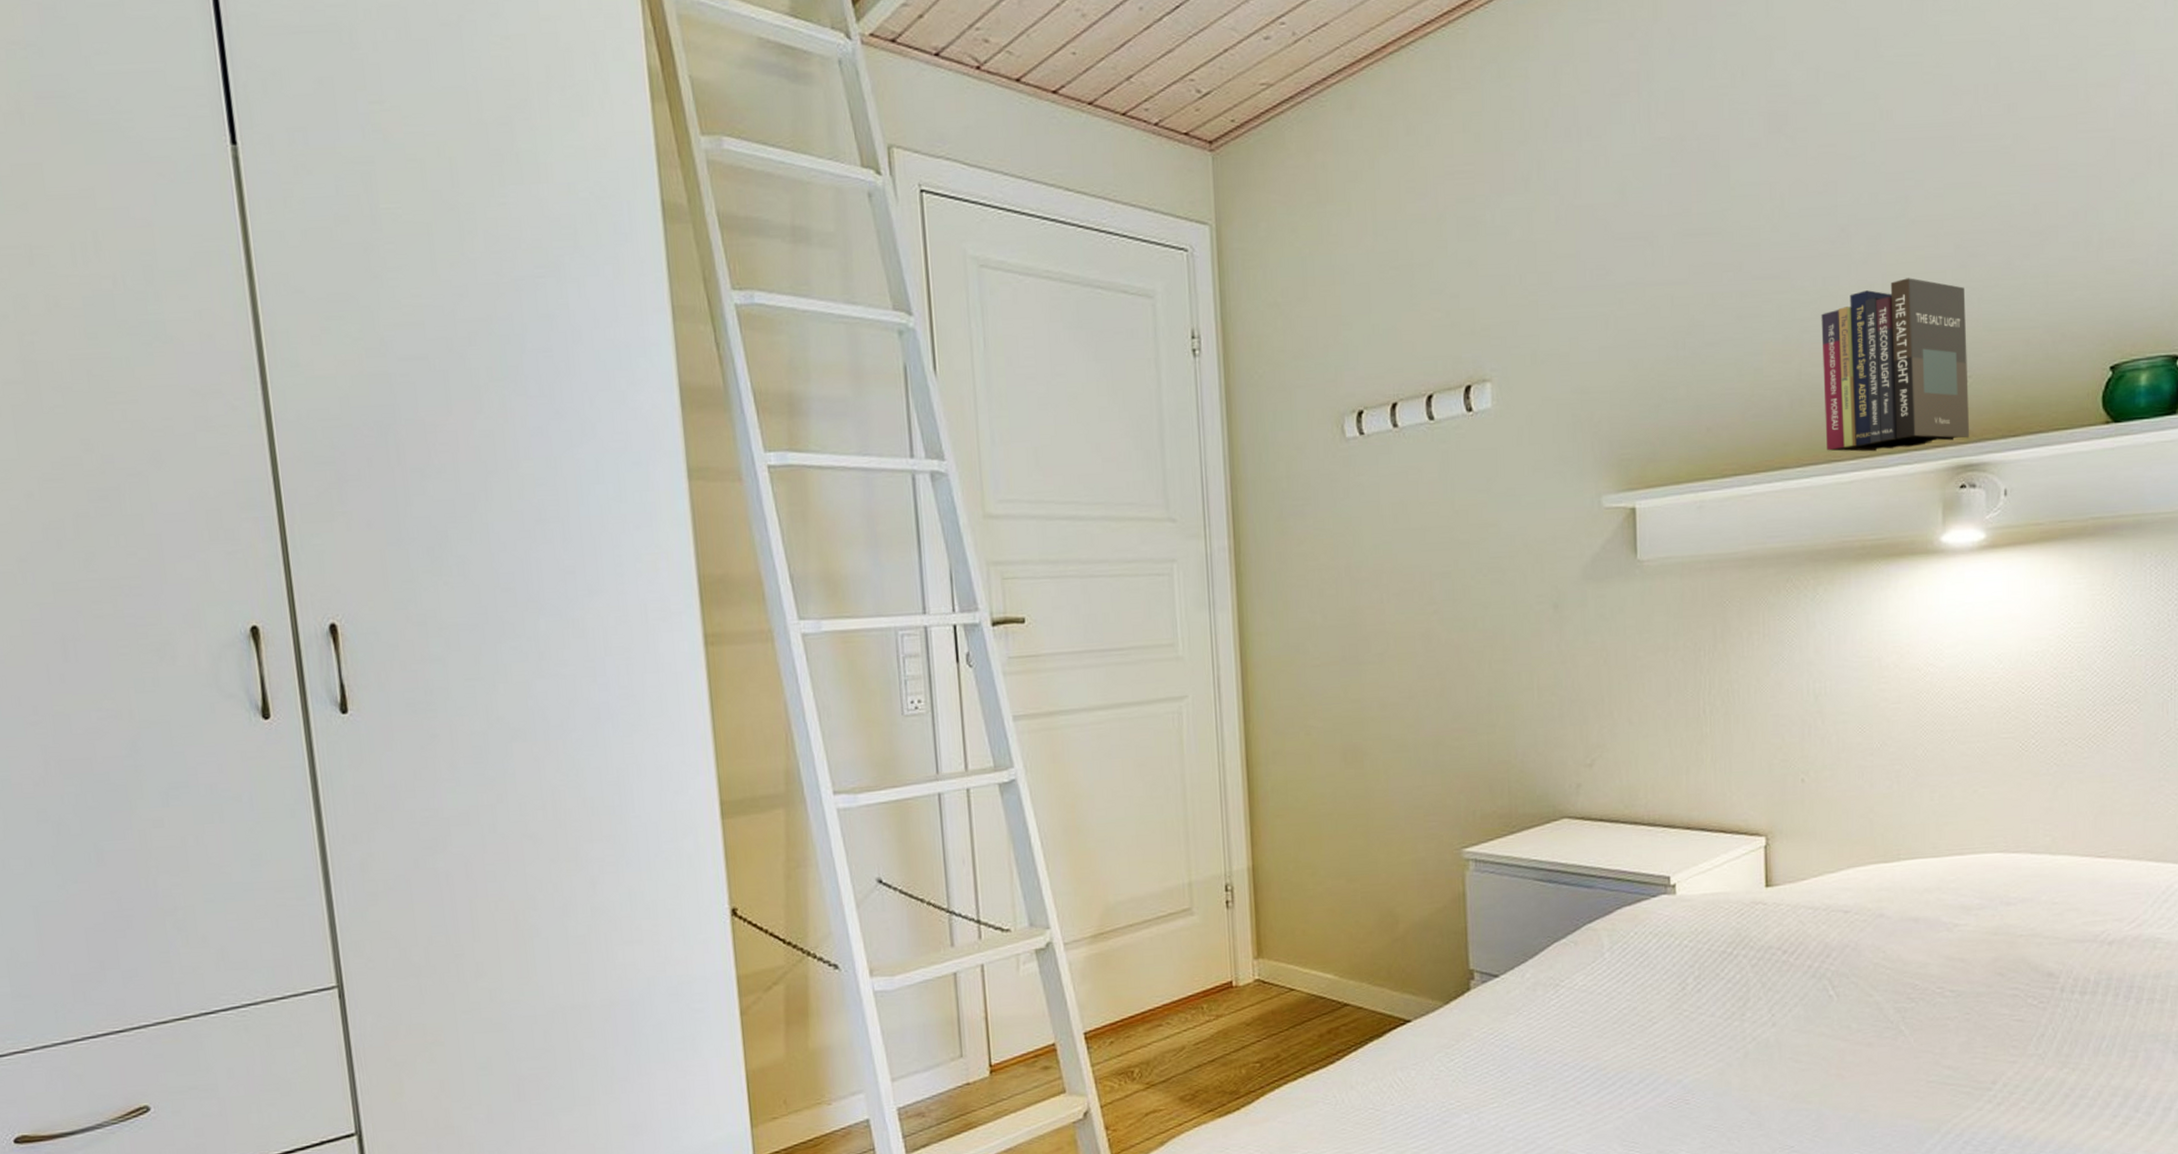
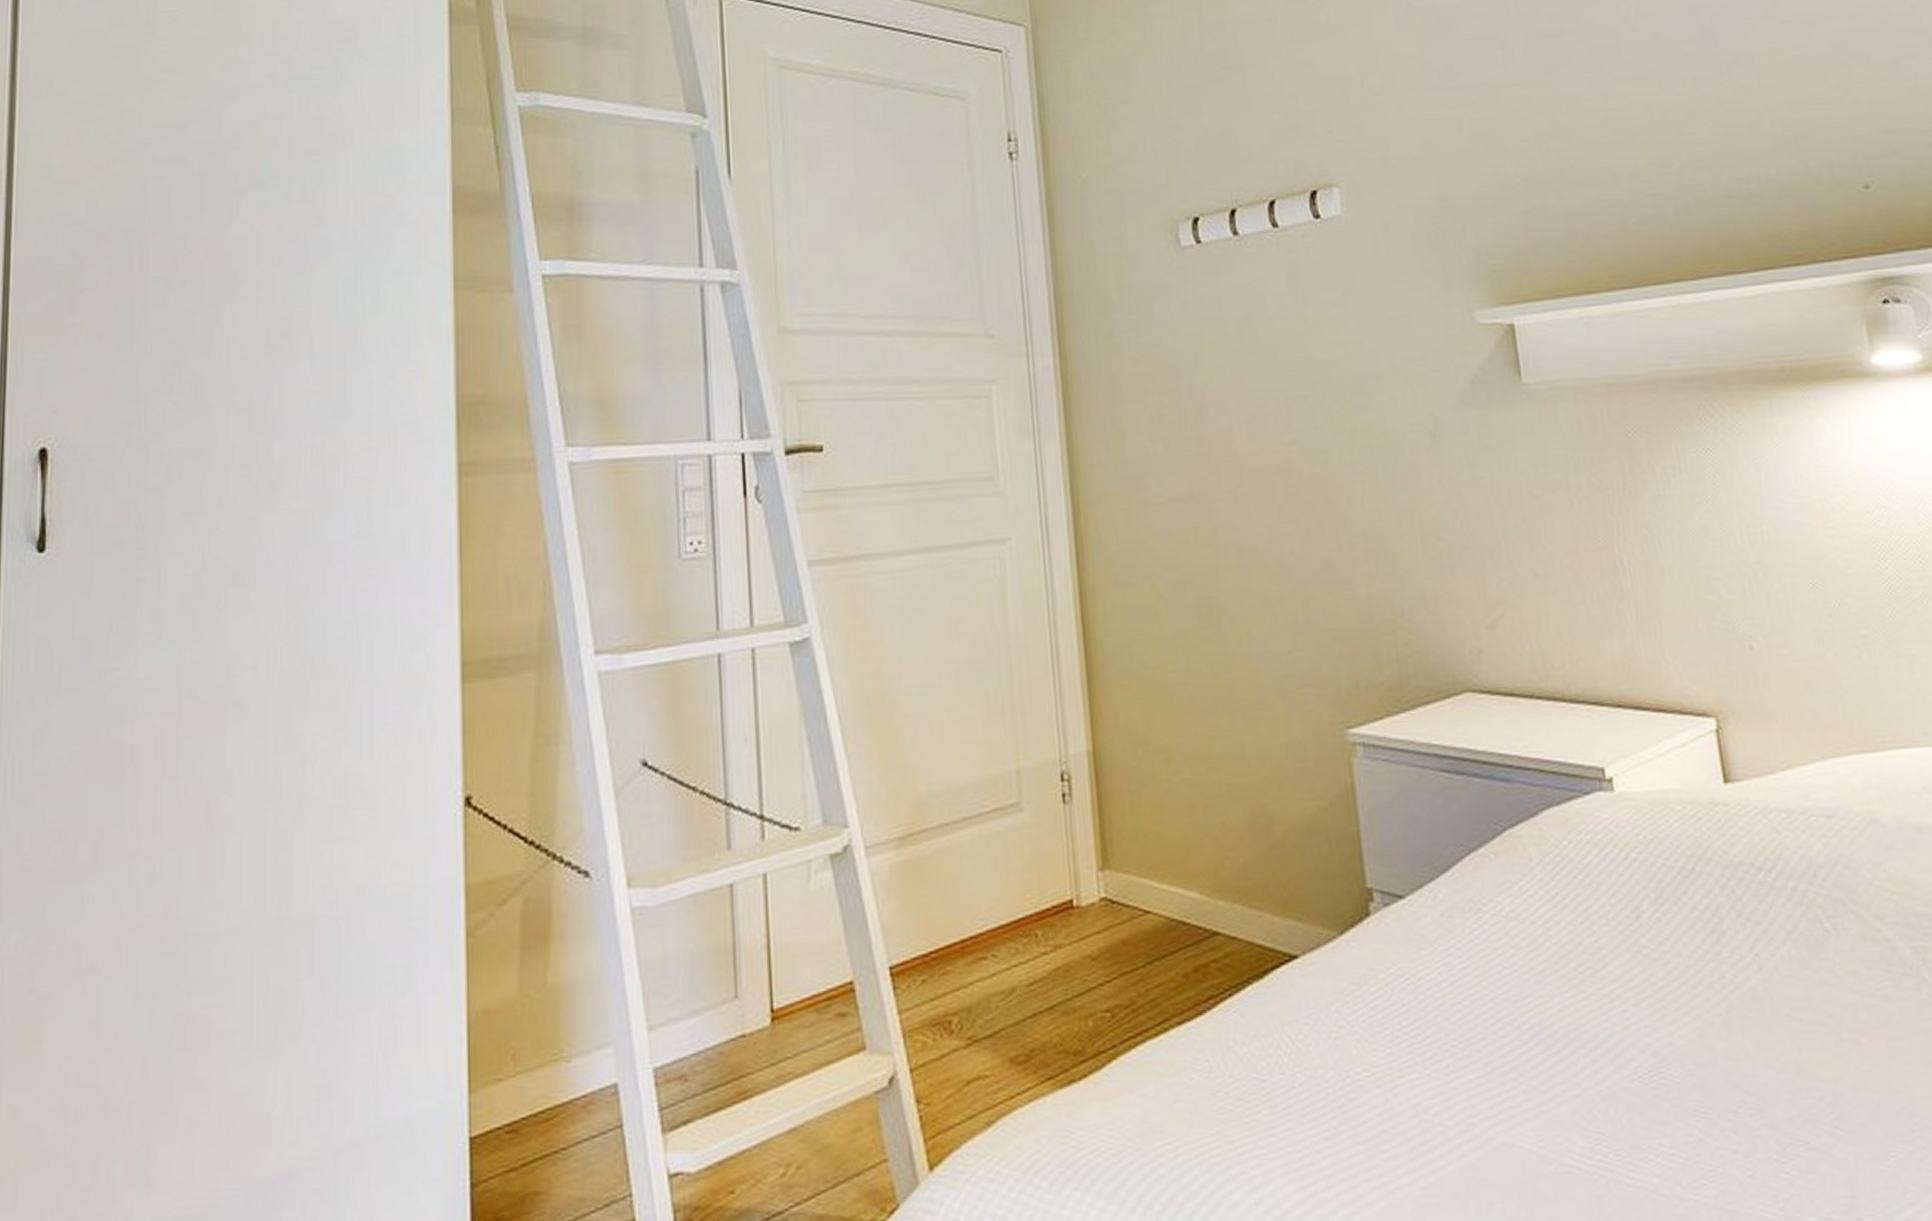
books: present [1821,278,1970,452] -> none [1696,78,1884,263]

